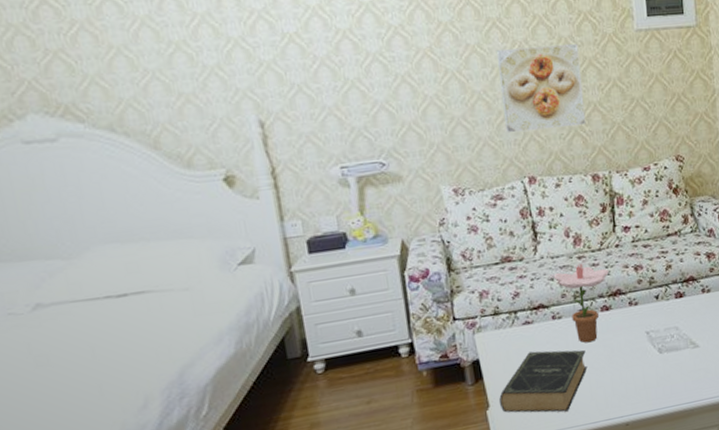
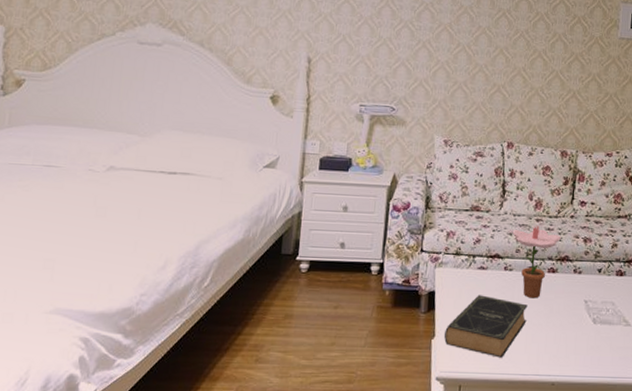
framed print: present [496,43,586,134] -> none [496,35,569,108]

